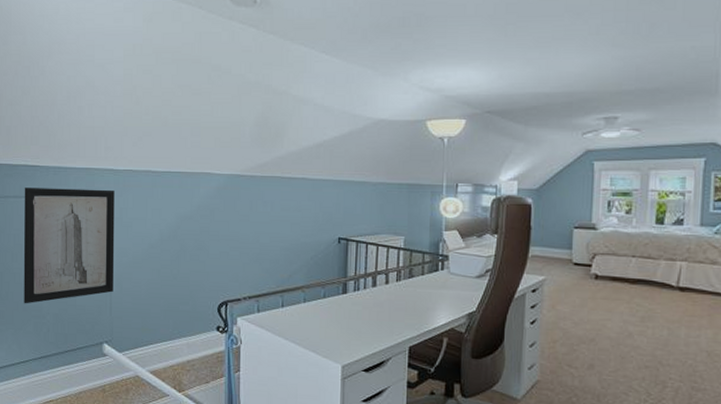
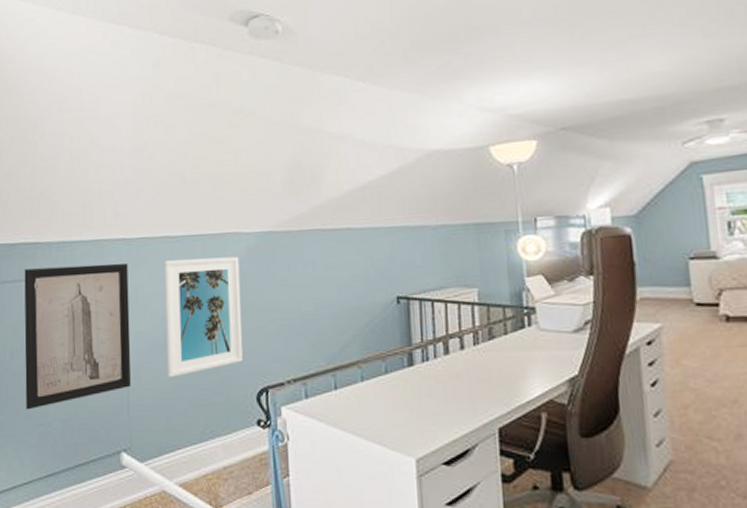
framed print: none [145,190,210,287] -> present [163,256,243,378]

